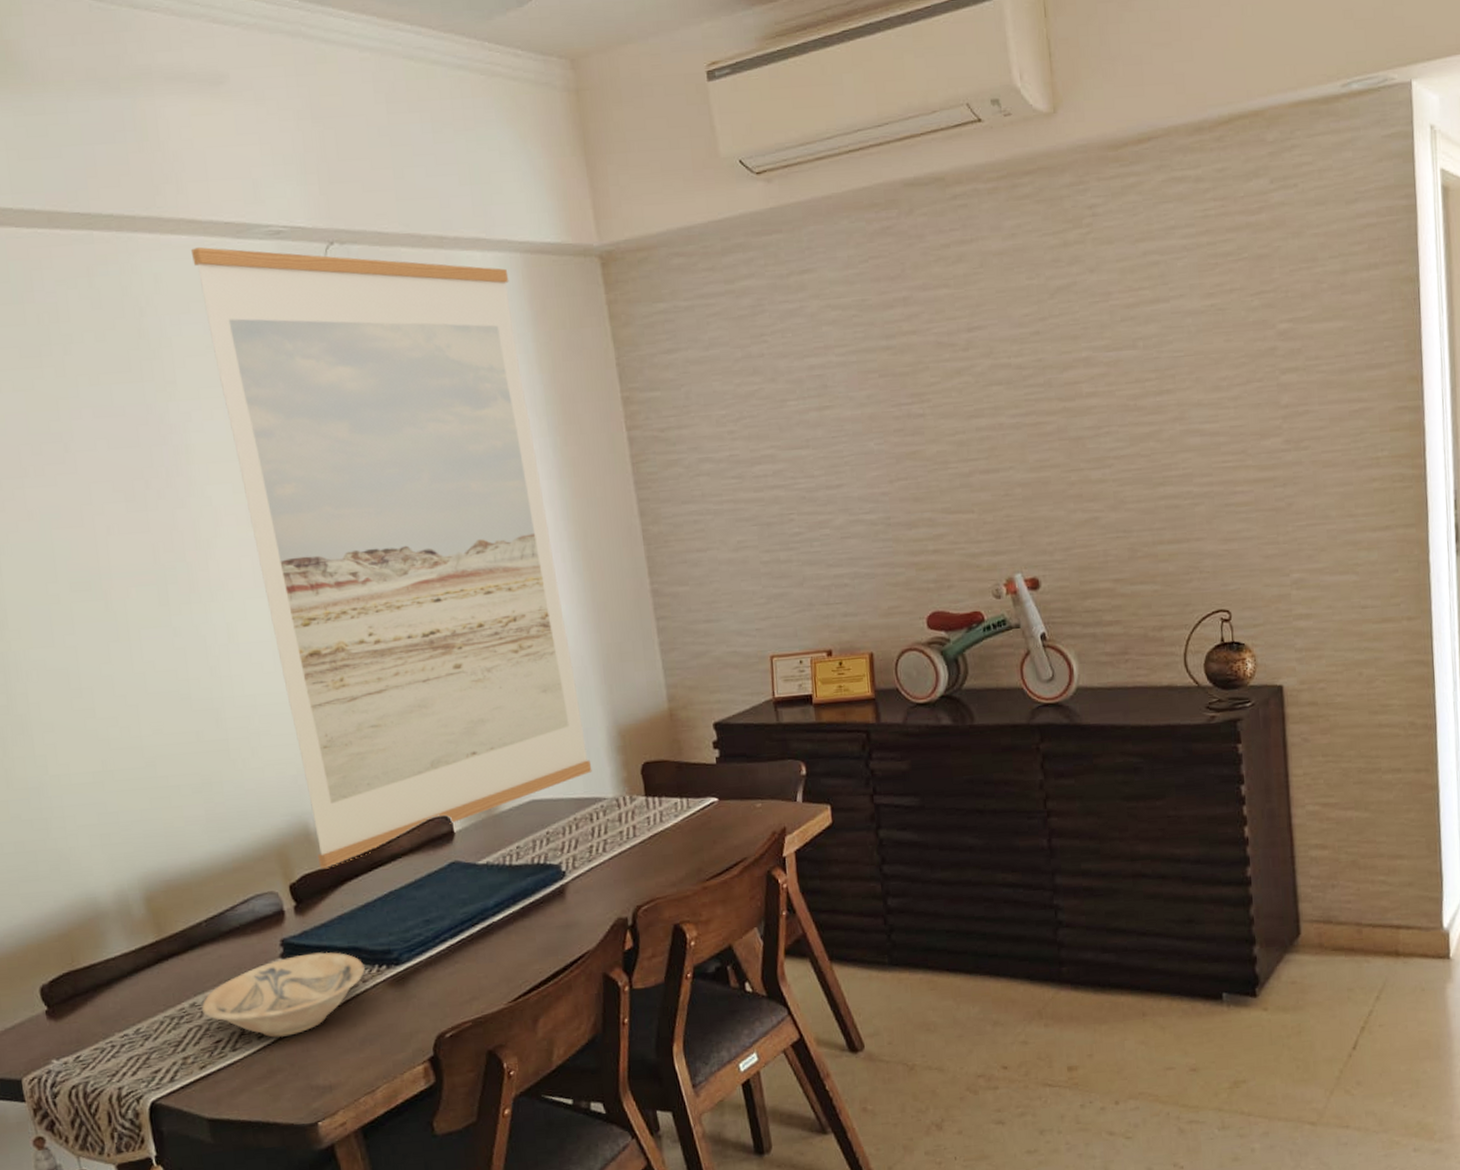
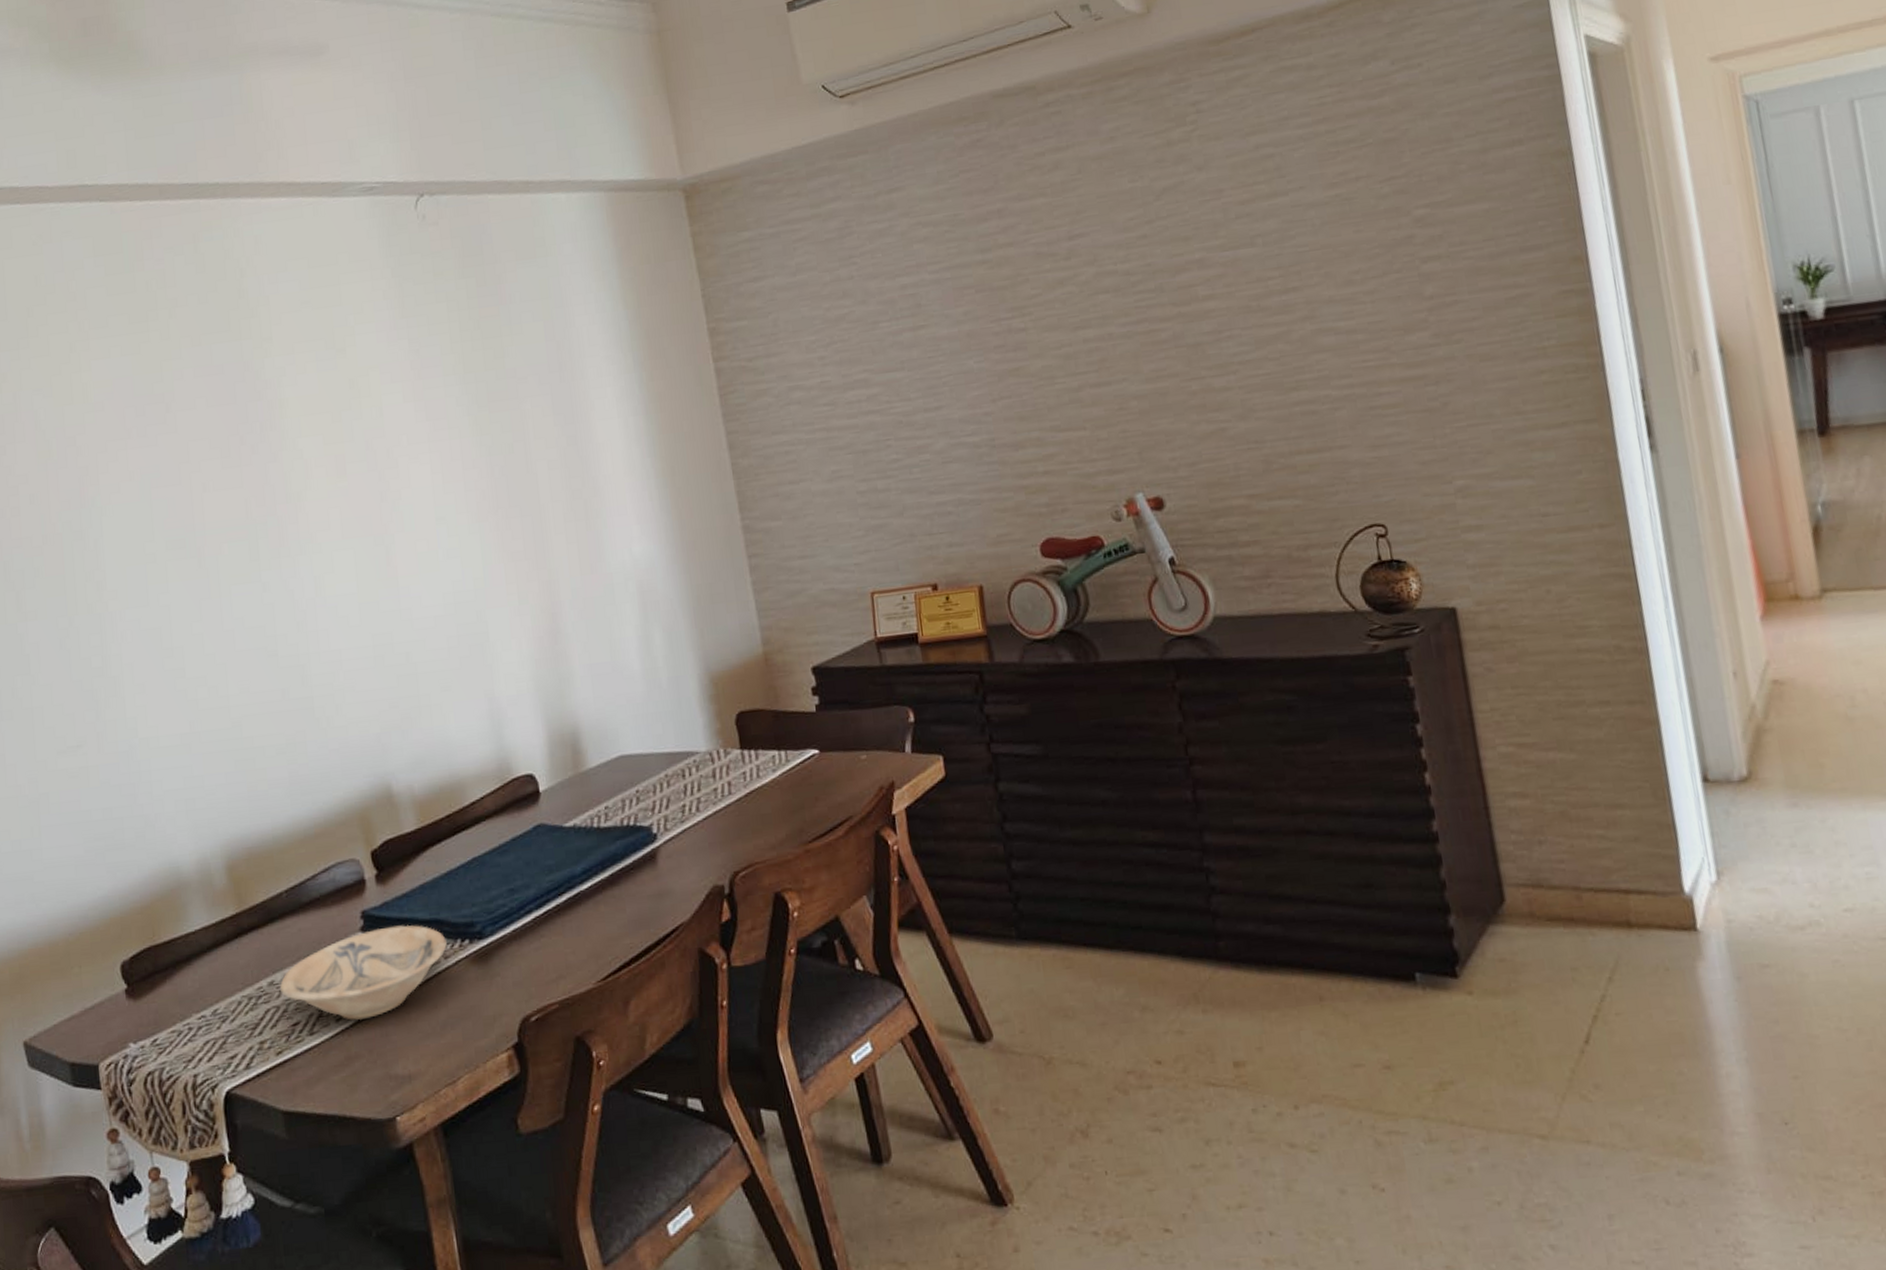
wall art: present [190,246,592,869] -> none [289,207,684,834]

